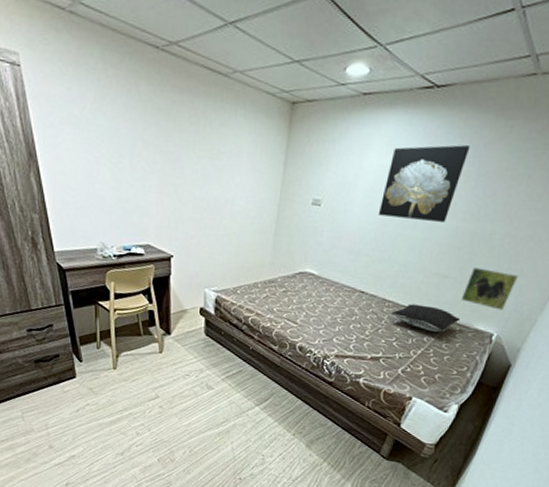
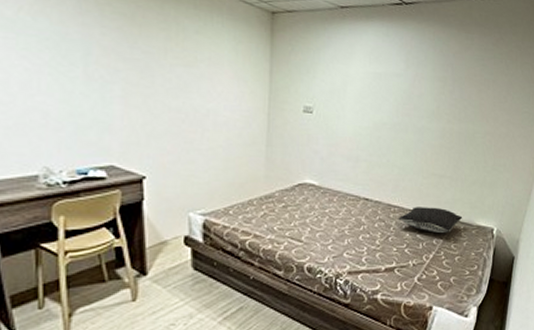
wall art: present [379,144,471,222] -> none [371,54,442,124]
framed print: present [460,266,518,311] -> none [459,164,503,205]

